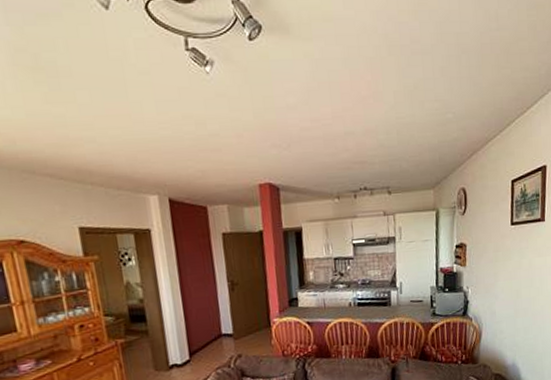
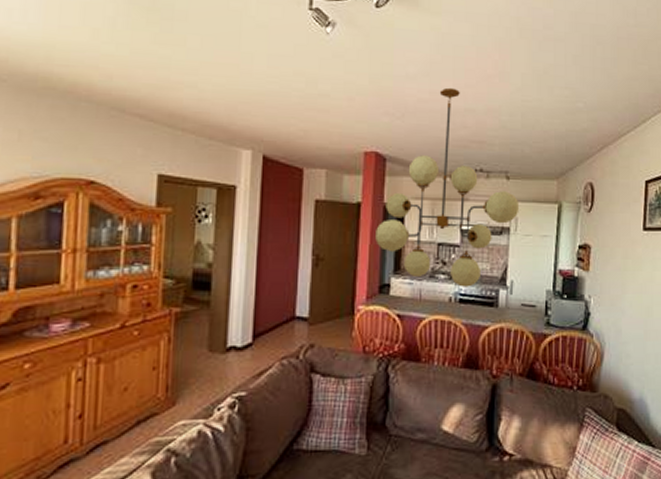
chandelier: none [279,113,402,293] -> present [375,87,520,287]

